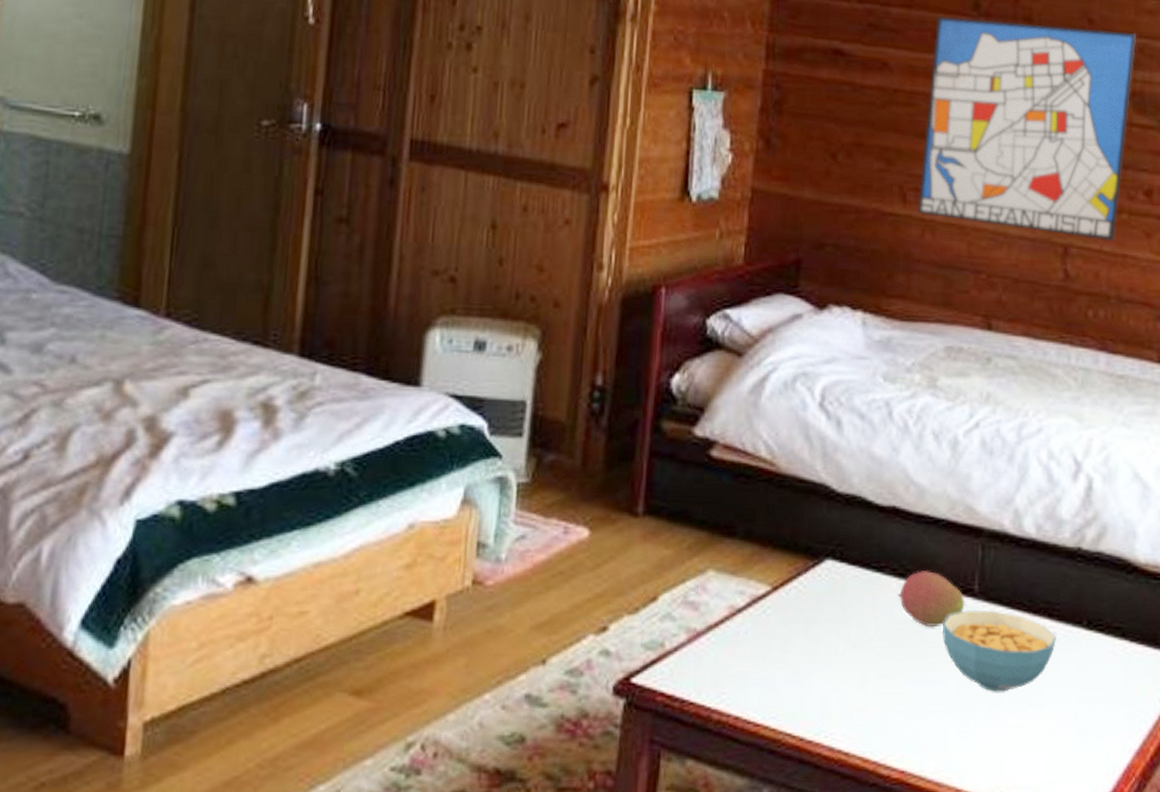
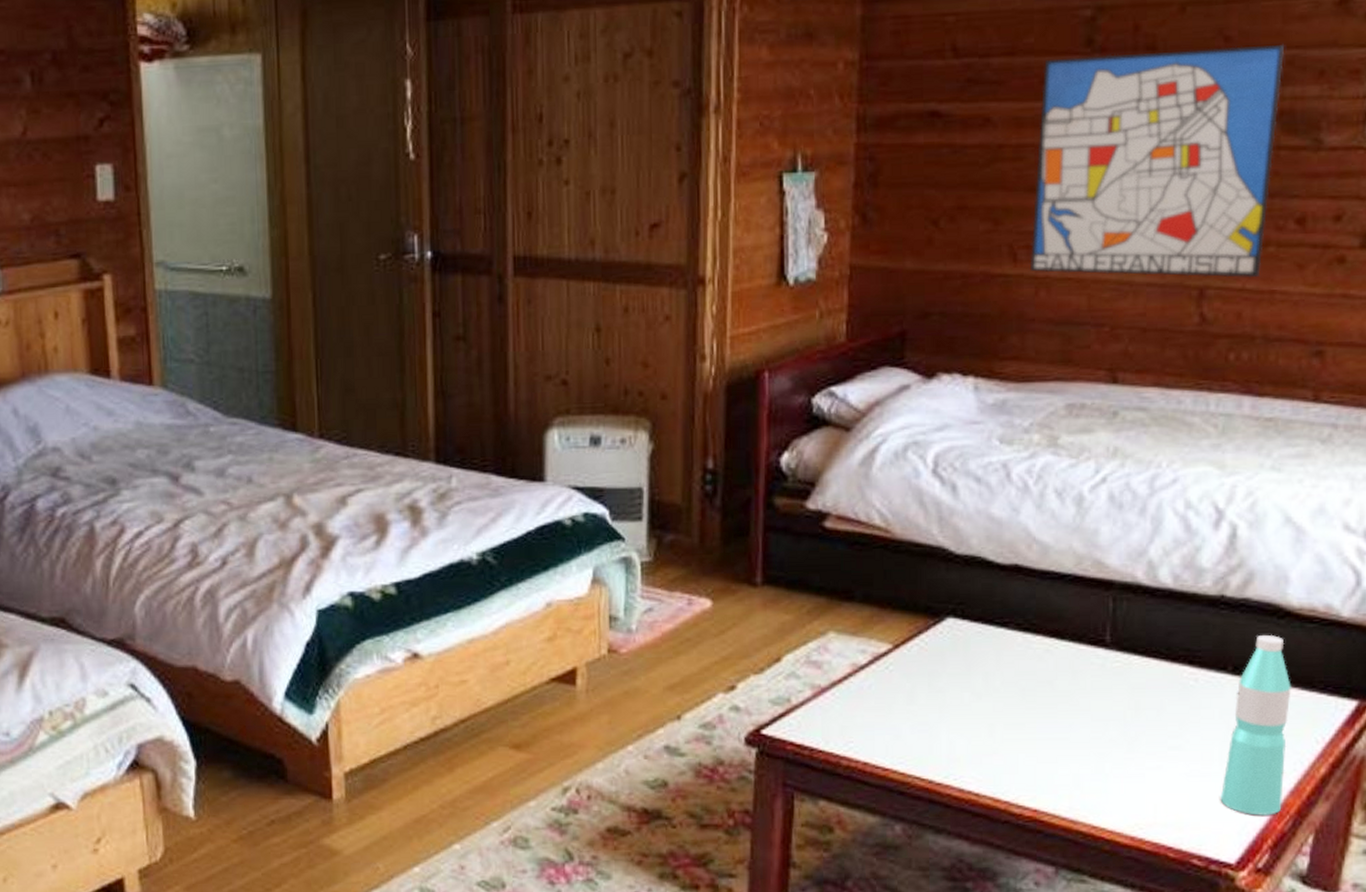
fruit: present [898,571,965,628] -> none [1024,624,1096,678]
cereal bowl: present [942,610,1056,692] -> none [1073,659,1198,737]
water bottle: none [1075,589,1138,778] -> present [1221,634,1291,816]

